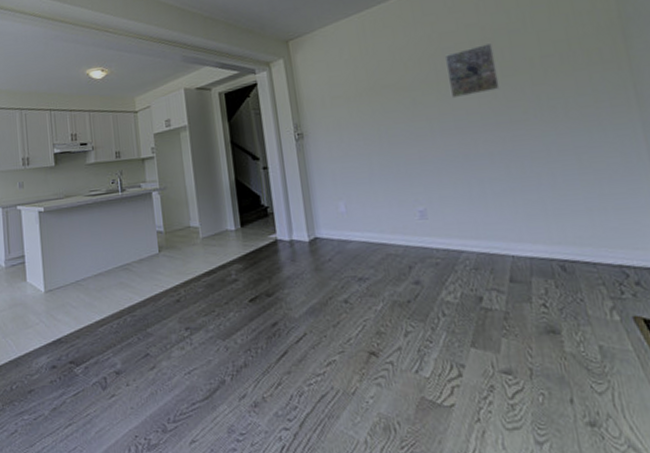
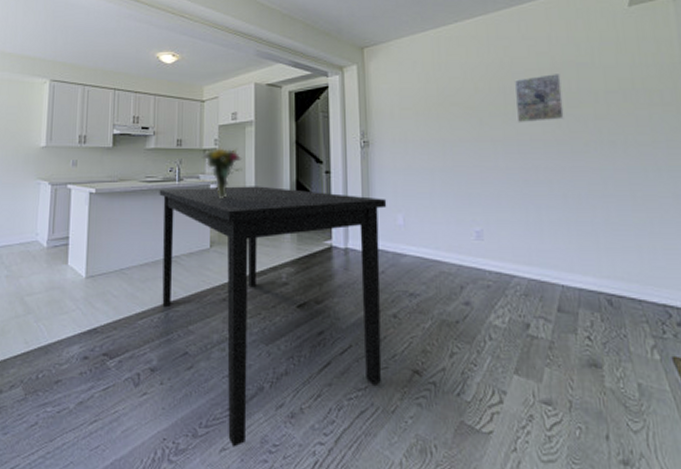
dining table: none [104,188,340,439] -> present [159,186,387,447]
bouquet: none [141,153,182,204] -> present [202,148,243,198]

